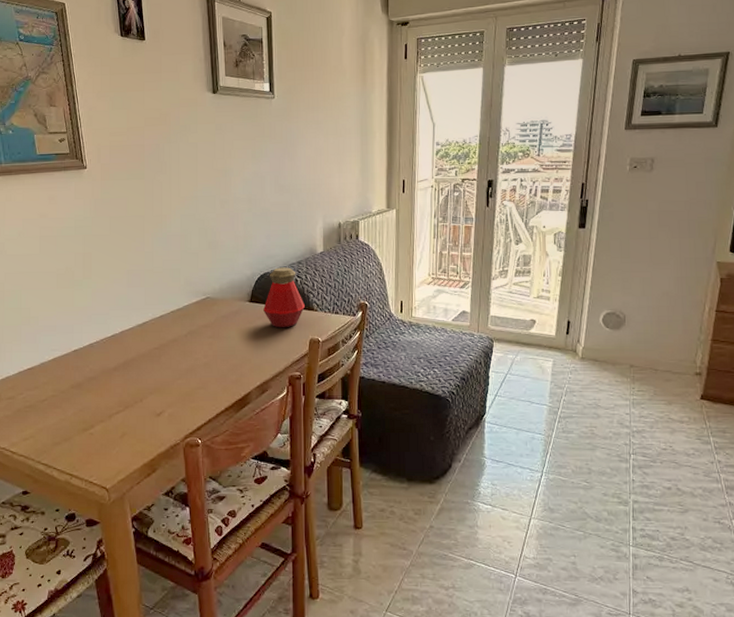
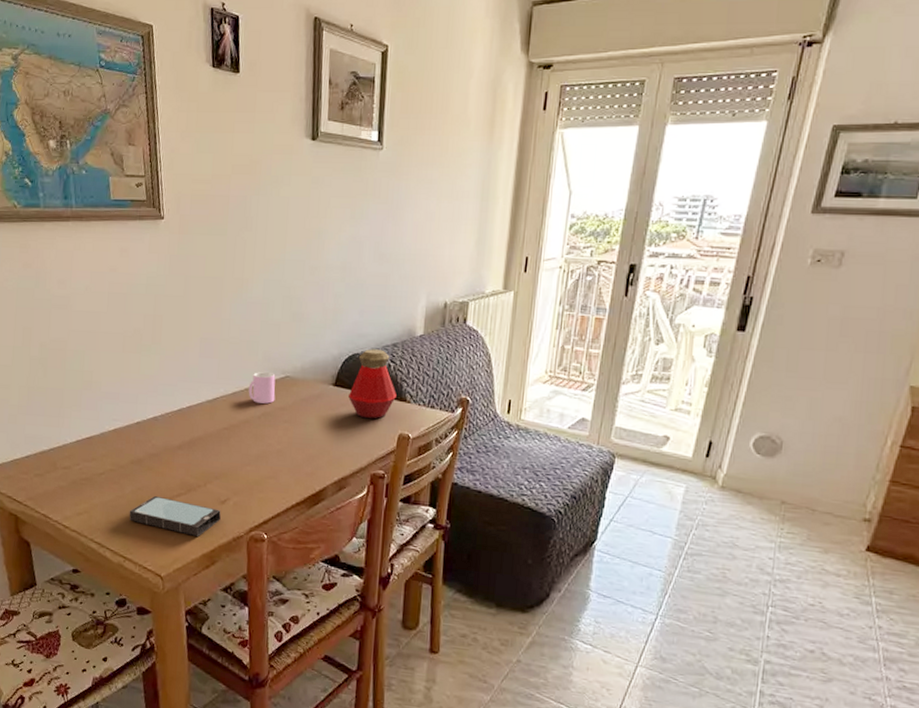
smartphone: none [72,415,158,448] -> present [129,495,221,537]
cup: none [174,295,199,323] -> present [248,372,276,404]

